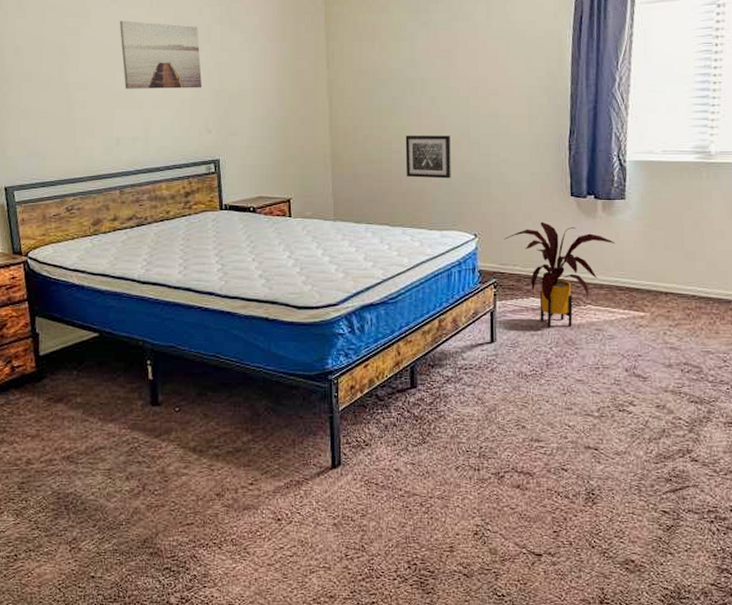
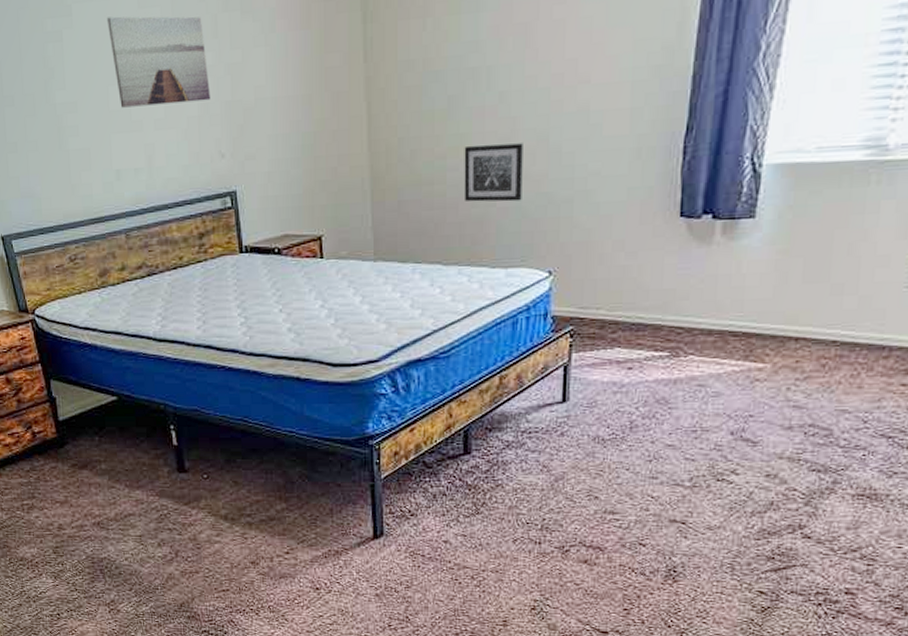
house plant: present [503,221,616,328] -> none [586,251,735,384]

